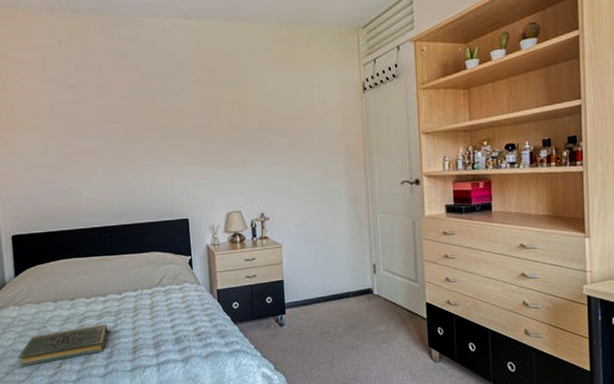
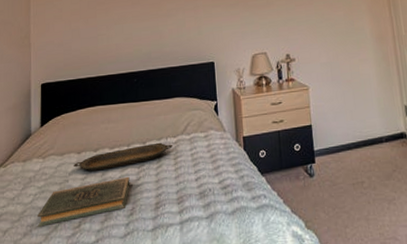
serving tray: none [51,293,148,319] -> present [74,142,172,172]

